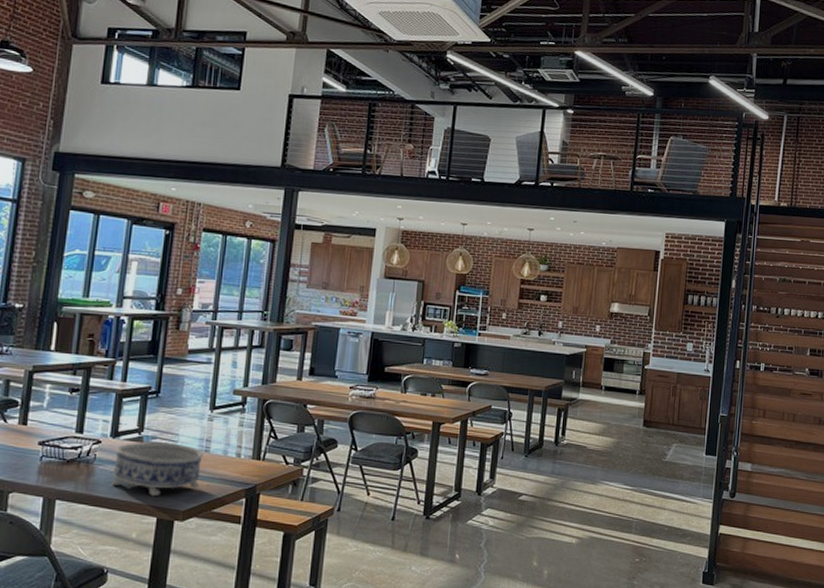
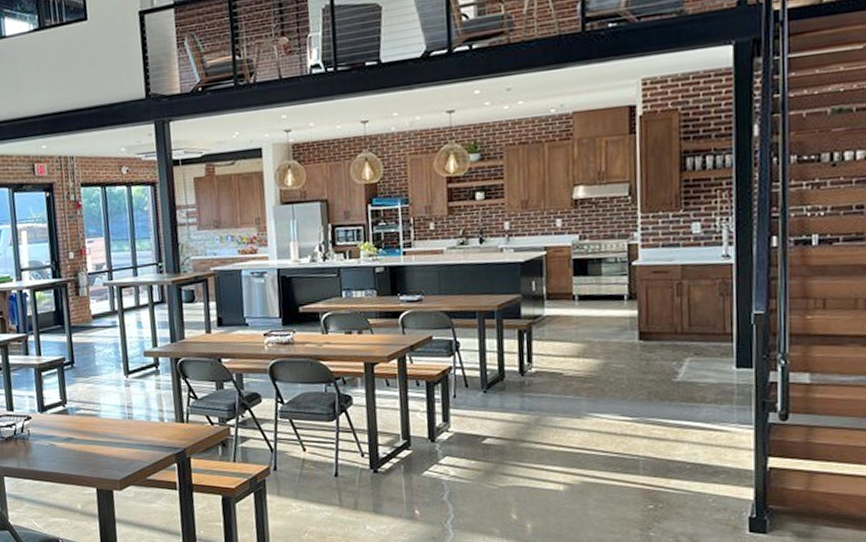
decorative bowl: present [111,442,203,497] -> none [45,412,130,468]

